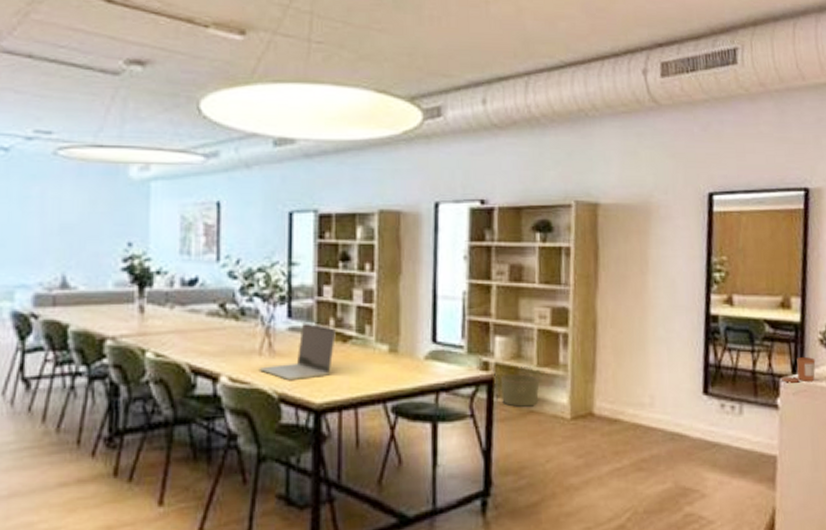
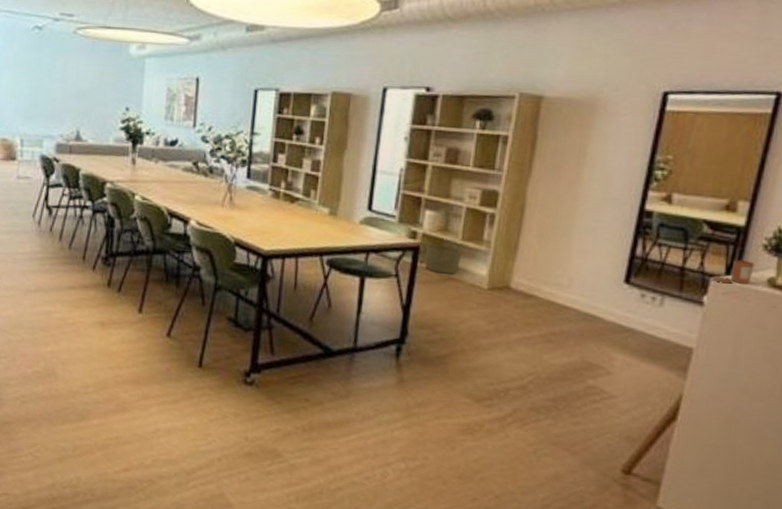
laptop: present [259,322,336,381] -> none [220,183,286,230]

